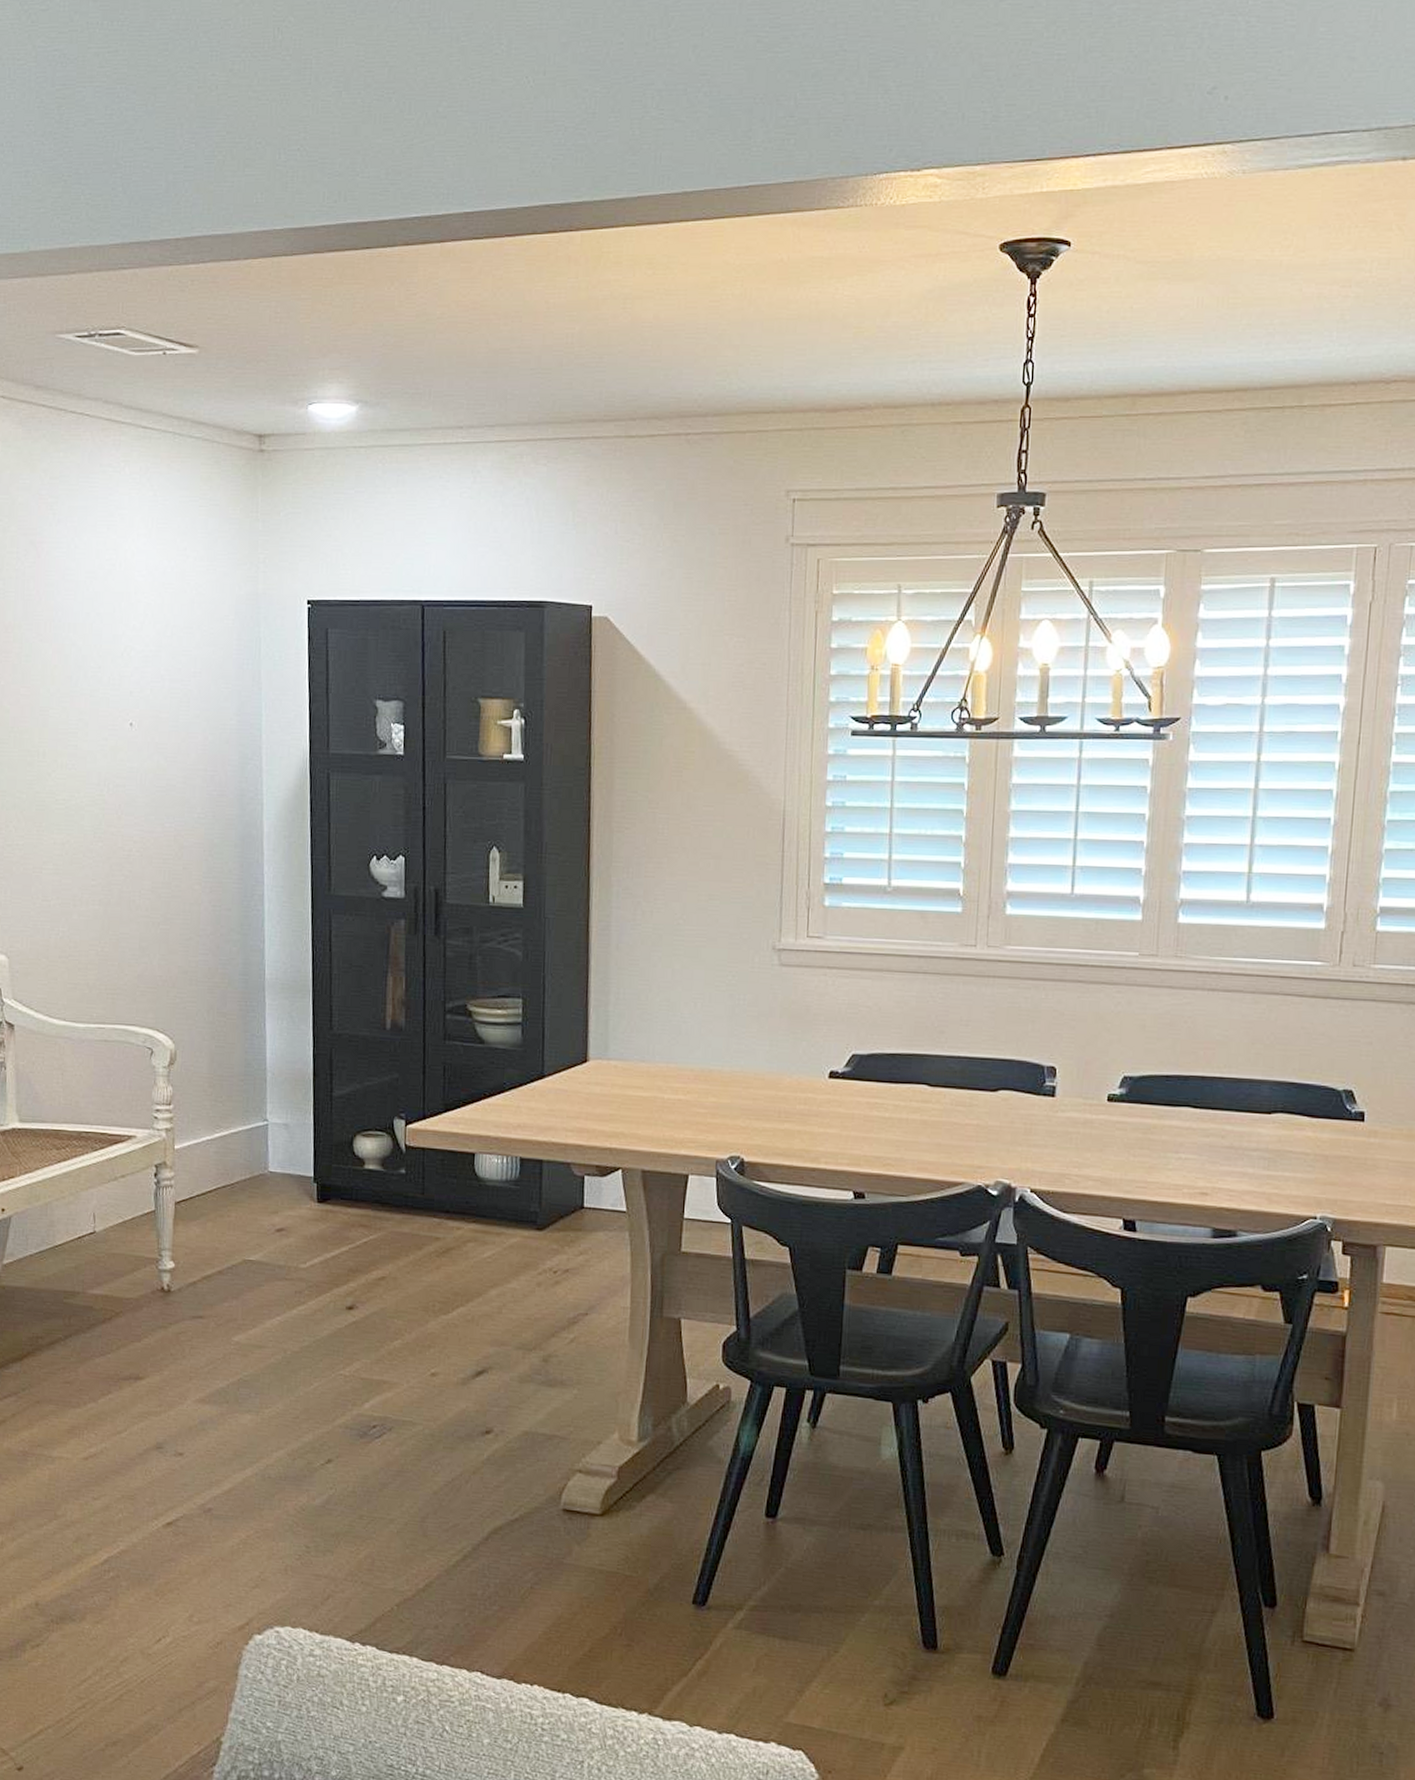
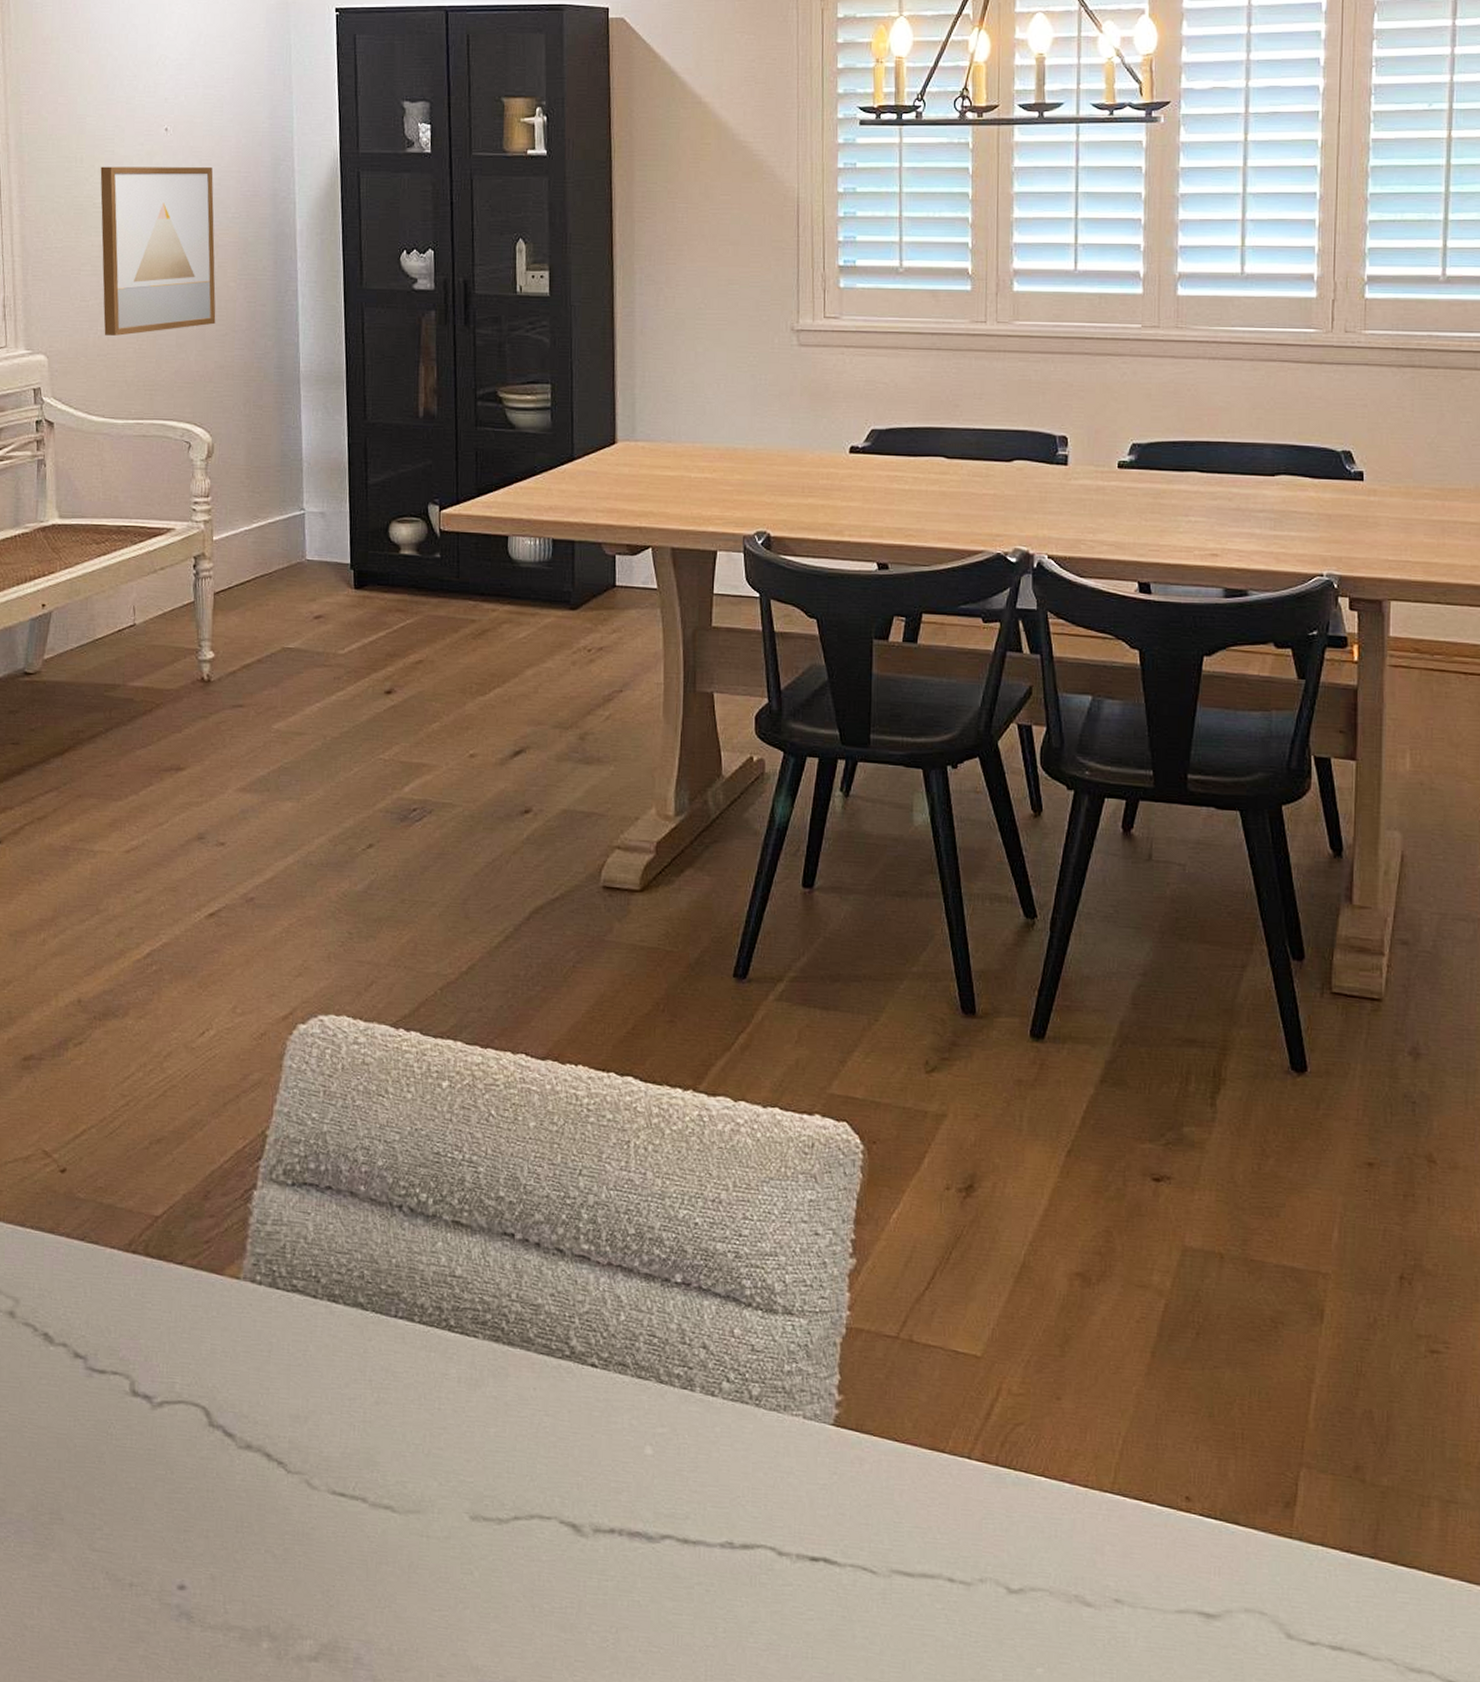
wall art: none [63,761,180,937] -> present [100,166,216,336]

